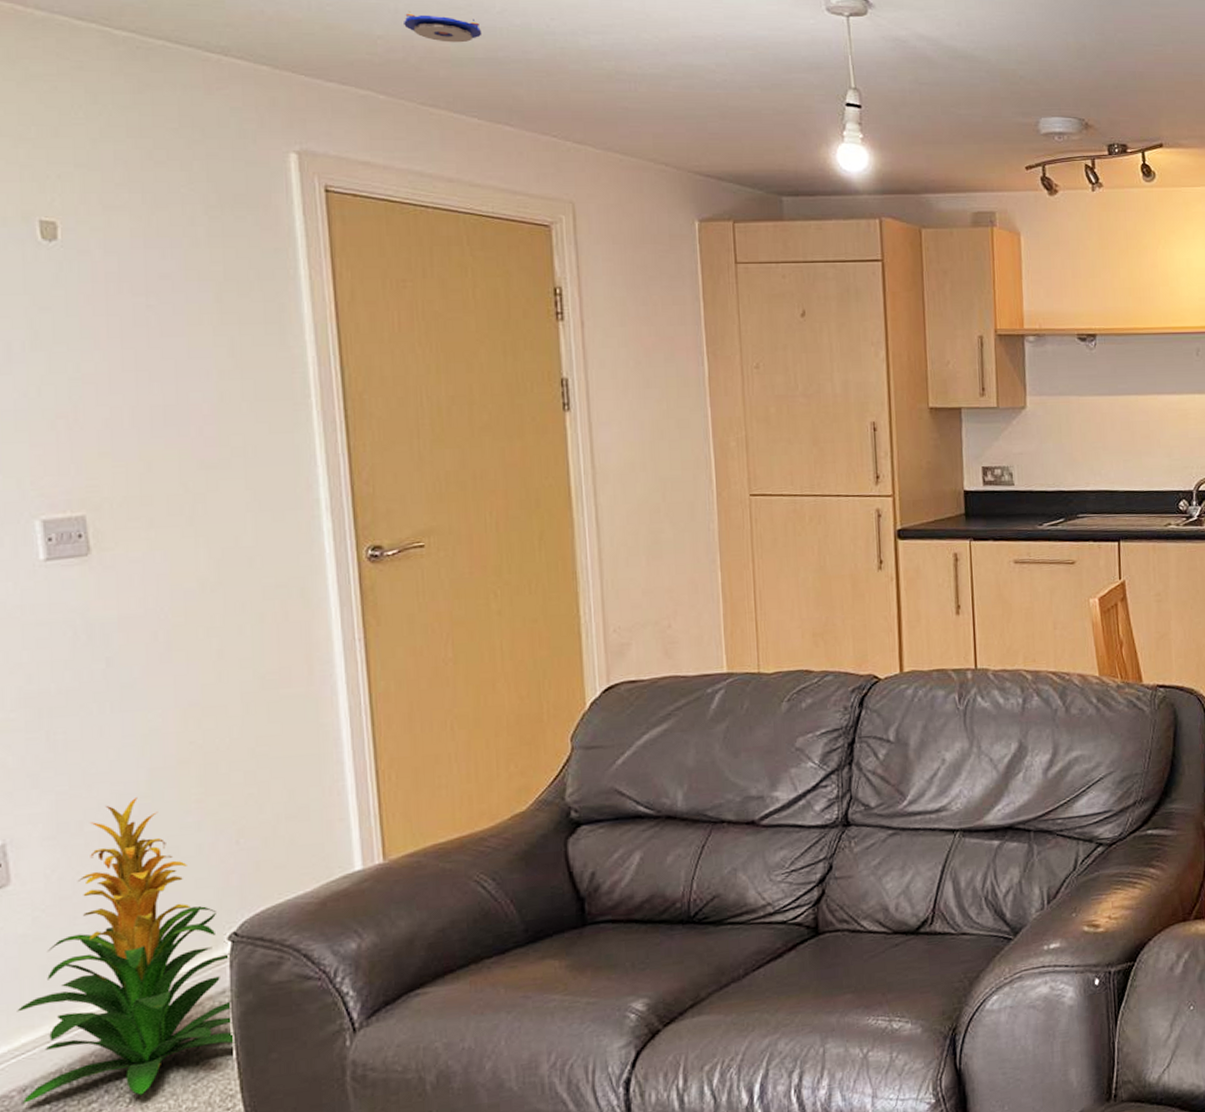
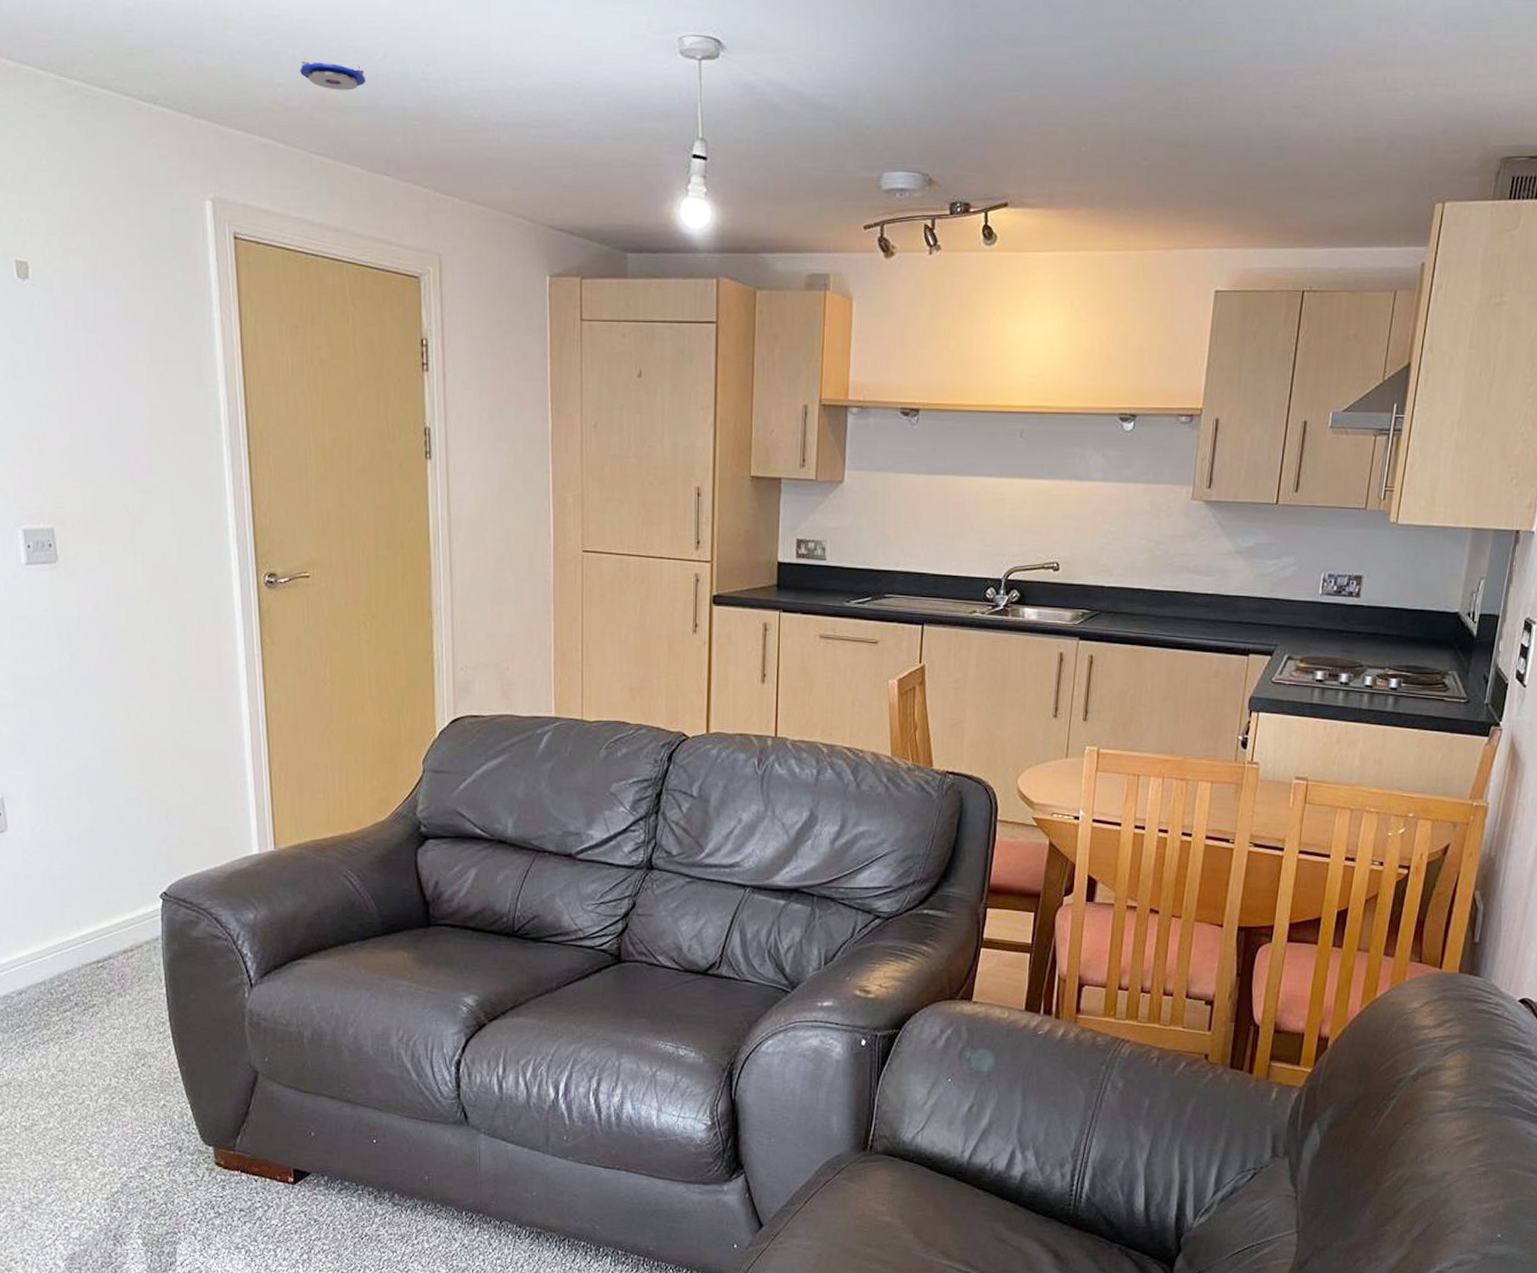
indoor plant: present [17,798,236,1104] -> none [14,772,166,1011]

